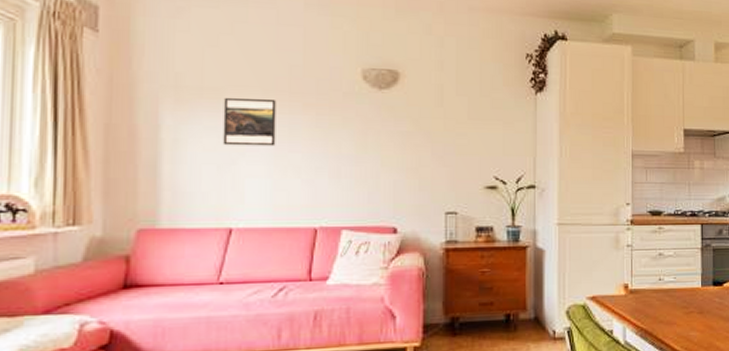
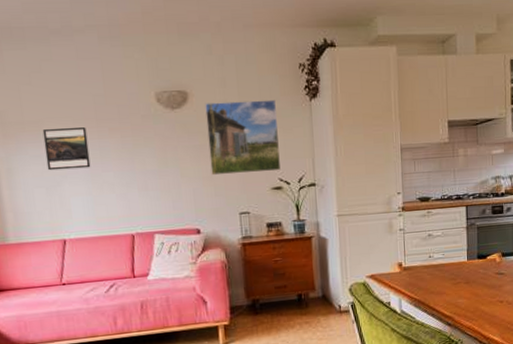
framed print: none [417,86,498,168] -> present [205,99,282,176]

